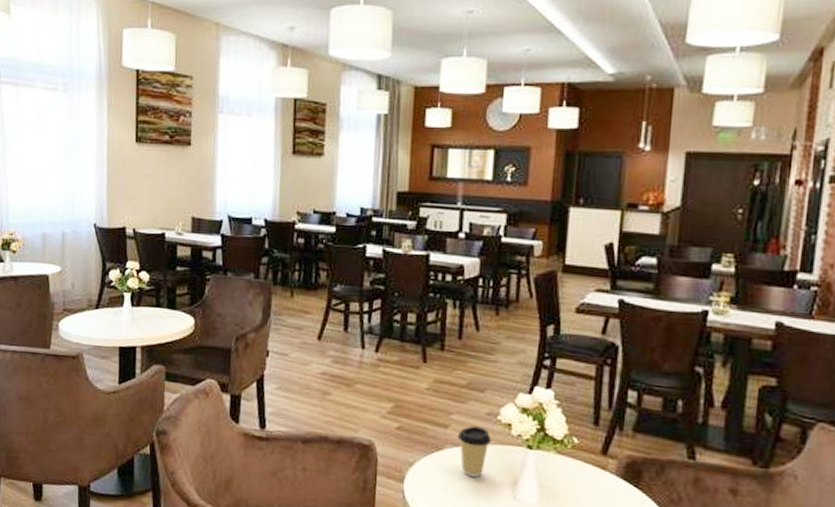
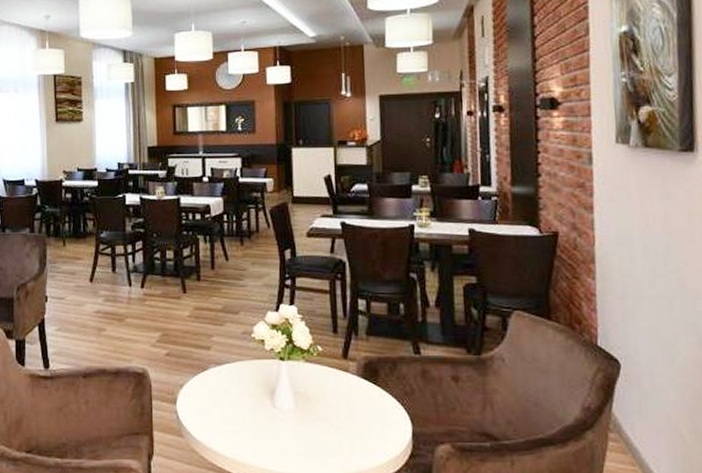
coffee cup: present [457,426,492,477] -> none [219,345,249,391]

